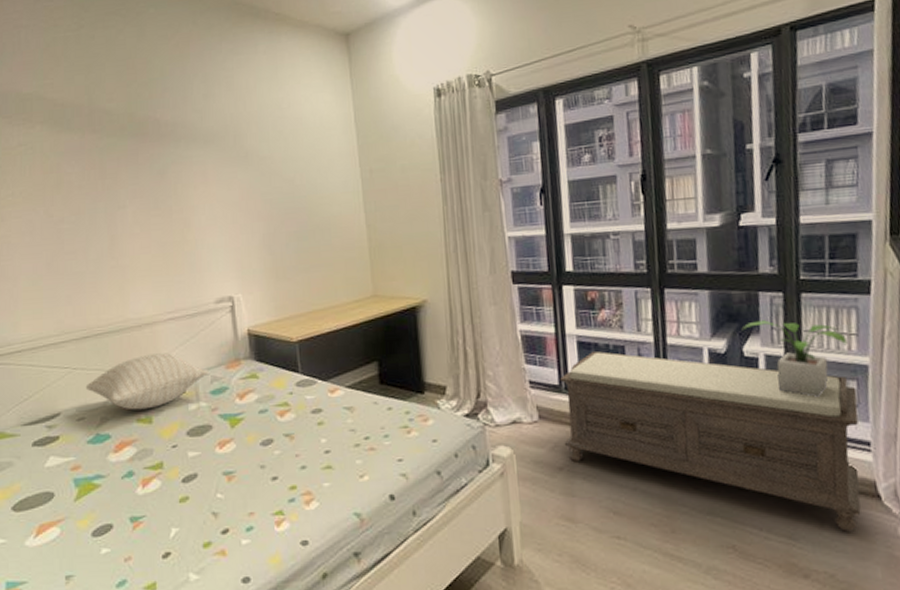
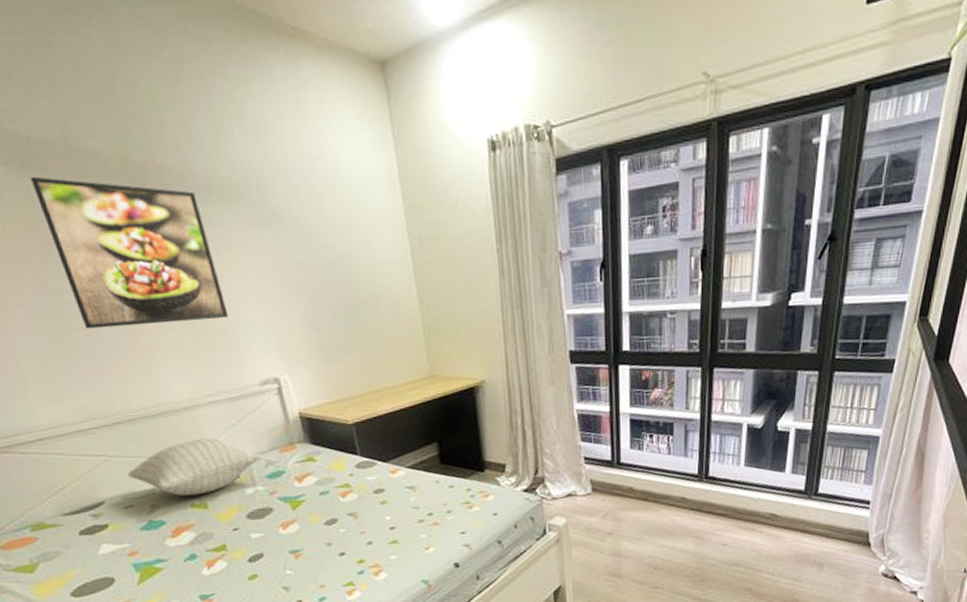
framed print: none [57,131,197,253] -> present [30,176,229,329]
bench: present [559,350,861,532] -> none [612,428,867,573]
potted plant: present [741,320,848,397] -> none [778,397,866,465]

